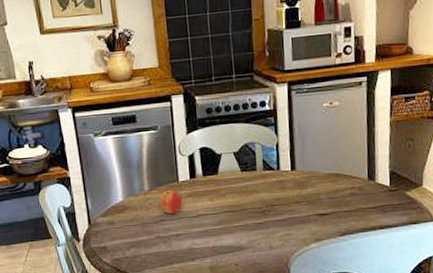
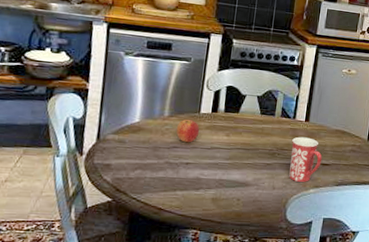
mug: none [281,187,319,238] -> present [289,137,322,183]

